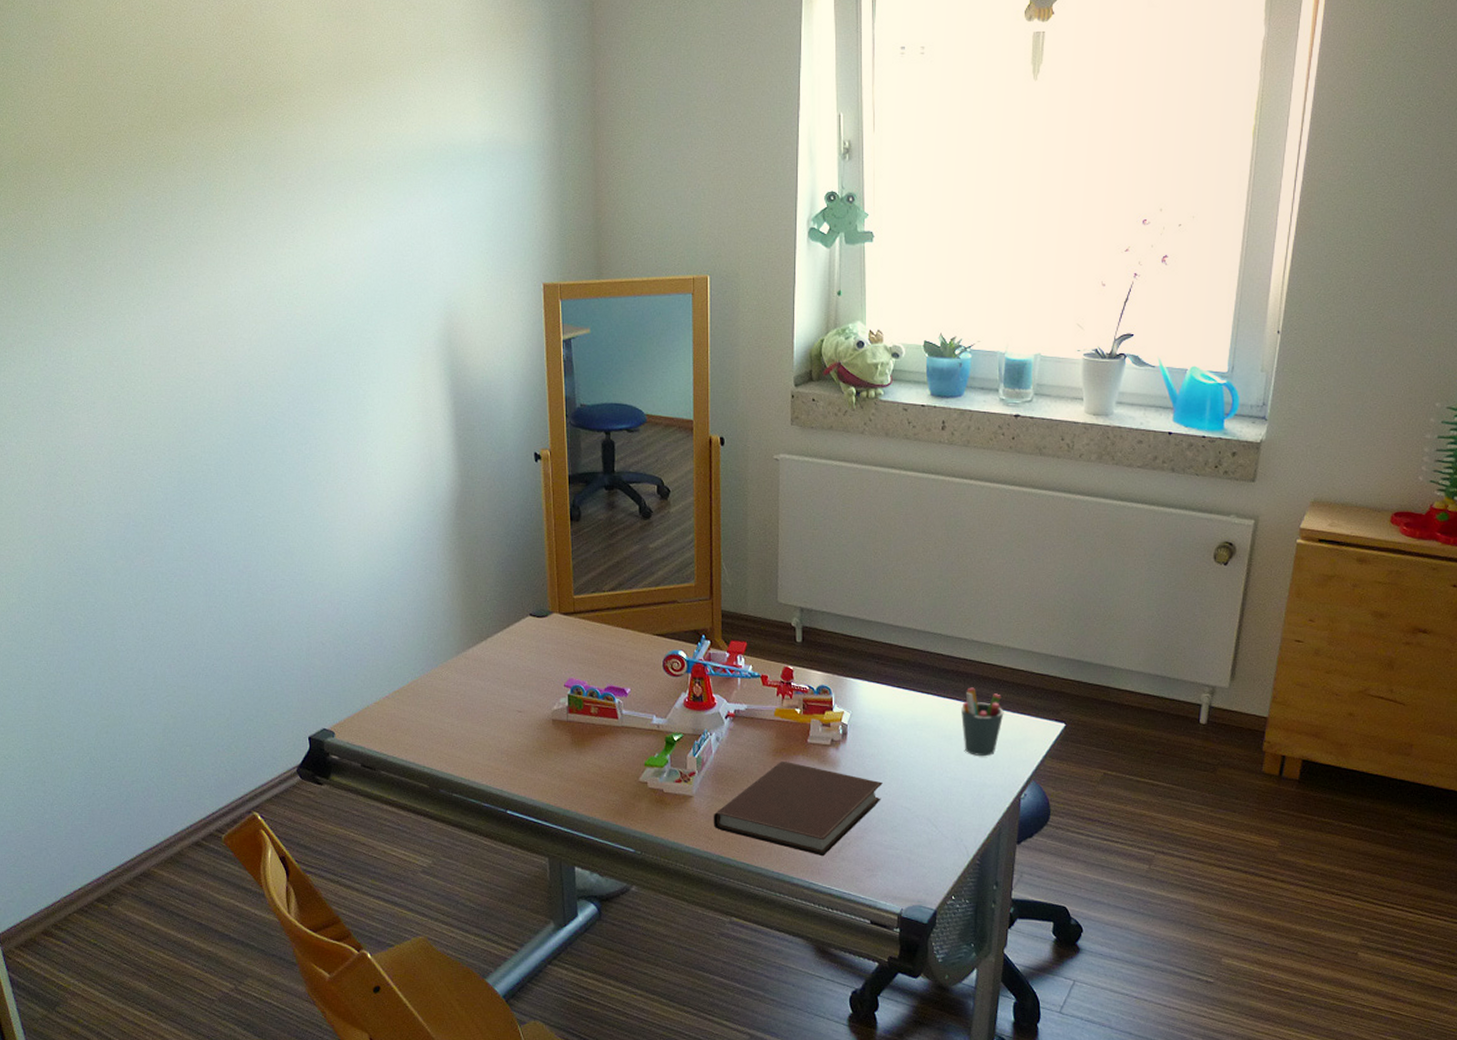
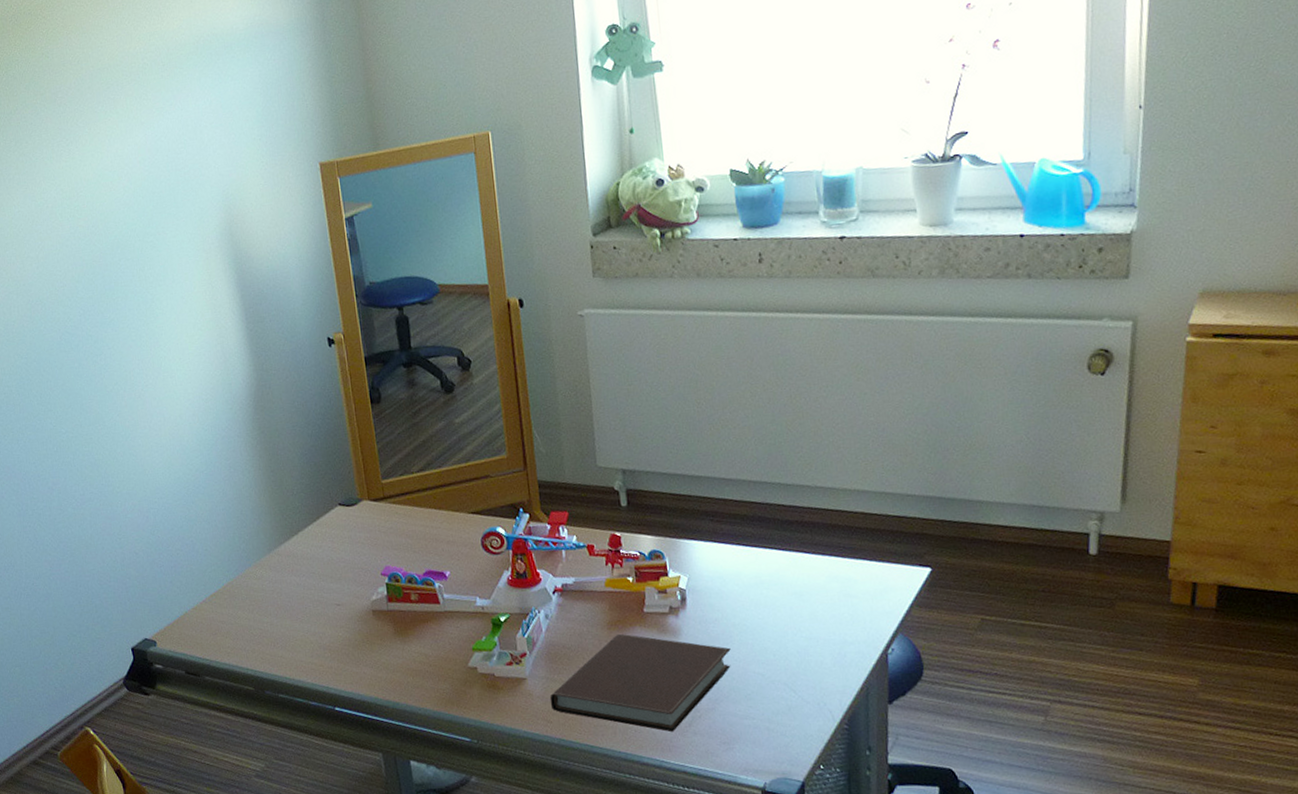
pen holder: present [961,687,1004,756] -> none [810,537,860,611]

